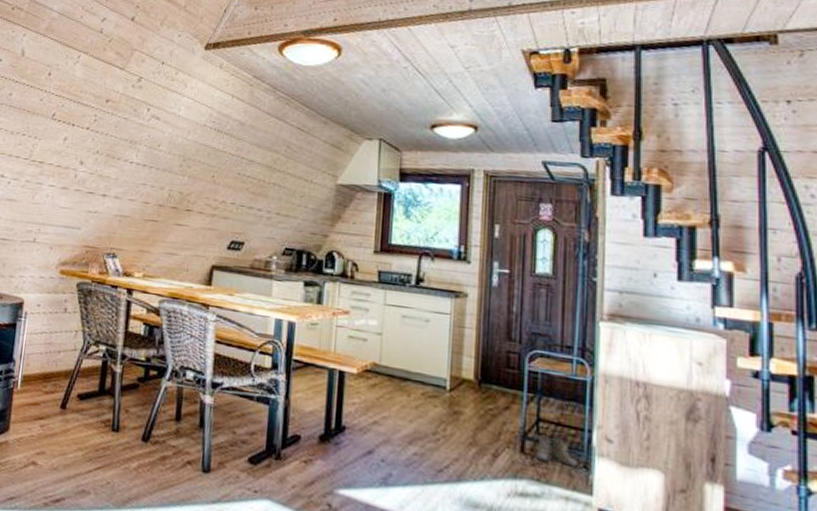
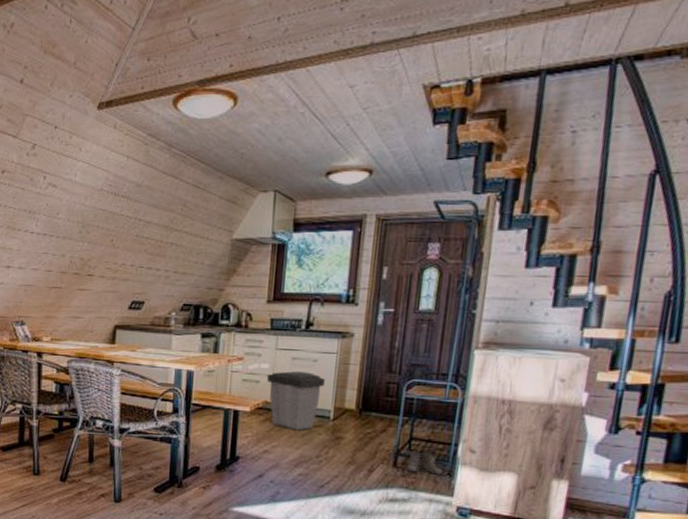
trash can: none [376,330,439,401] -> present [267,371,325,431]

